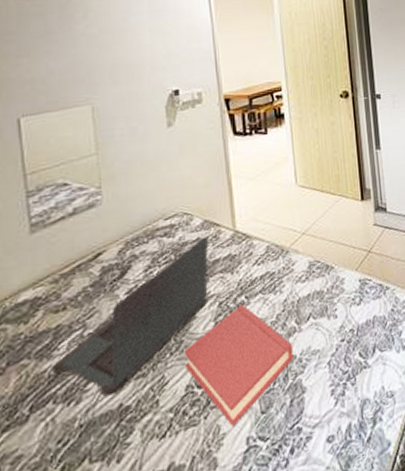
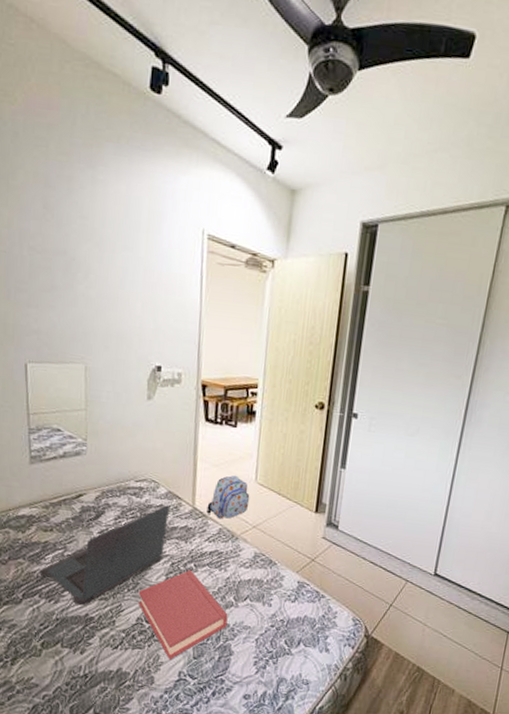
backpack: none [249,183,294,236] -> present [206,475,250,519]

